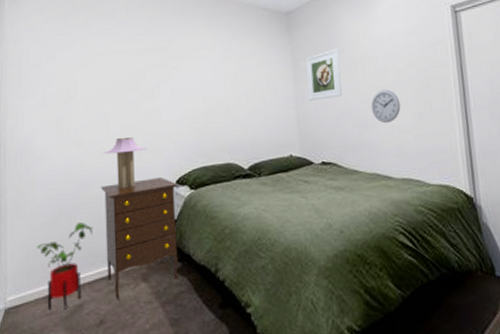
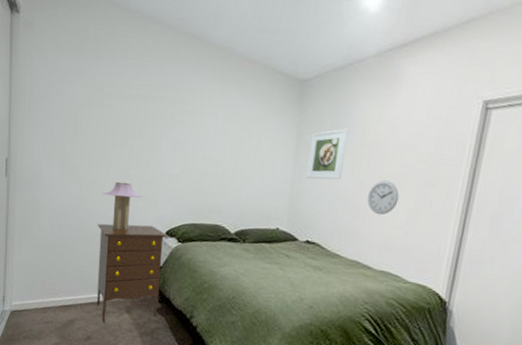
house plant: present [37,222,93,310] -> none [39,252,88,322]

